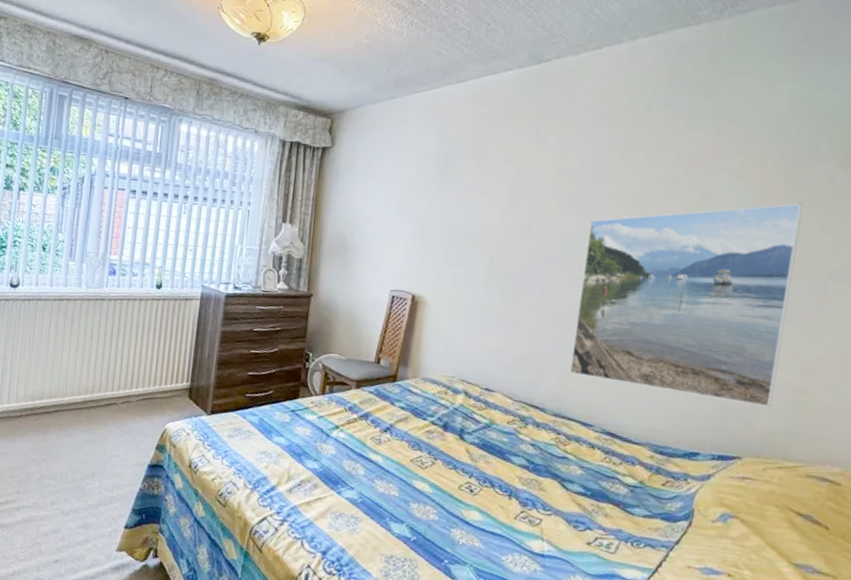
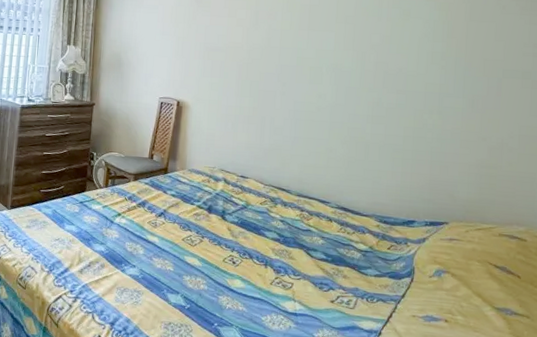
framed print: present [569,203,803,407] -> none [307,18,479,180]

